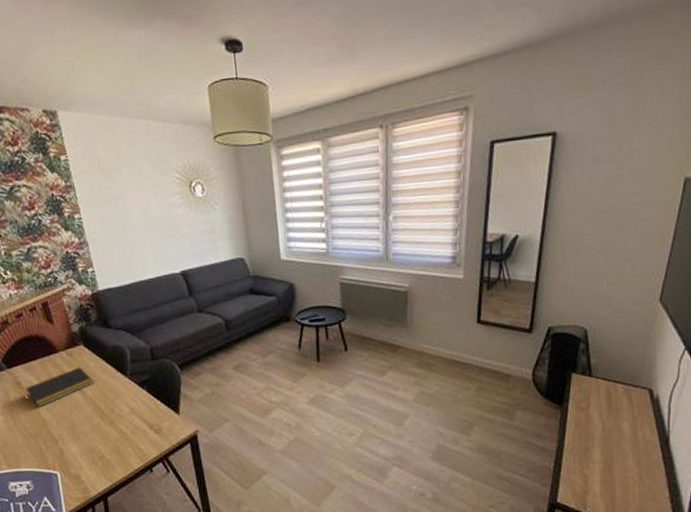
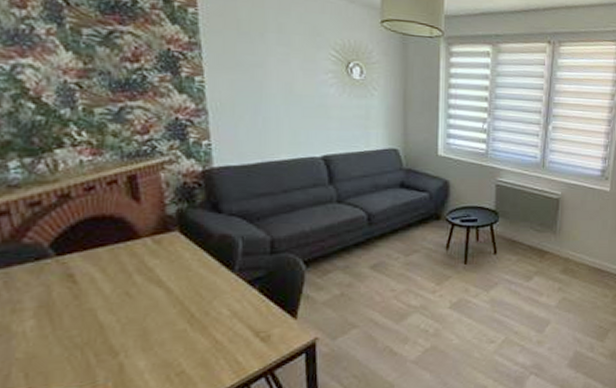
notepad: present [25,367,94,407] -> none [80,258,187,308]

